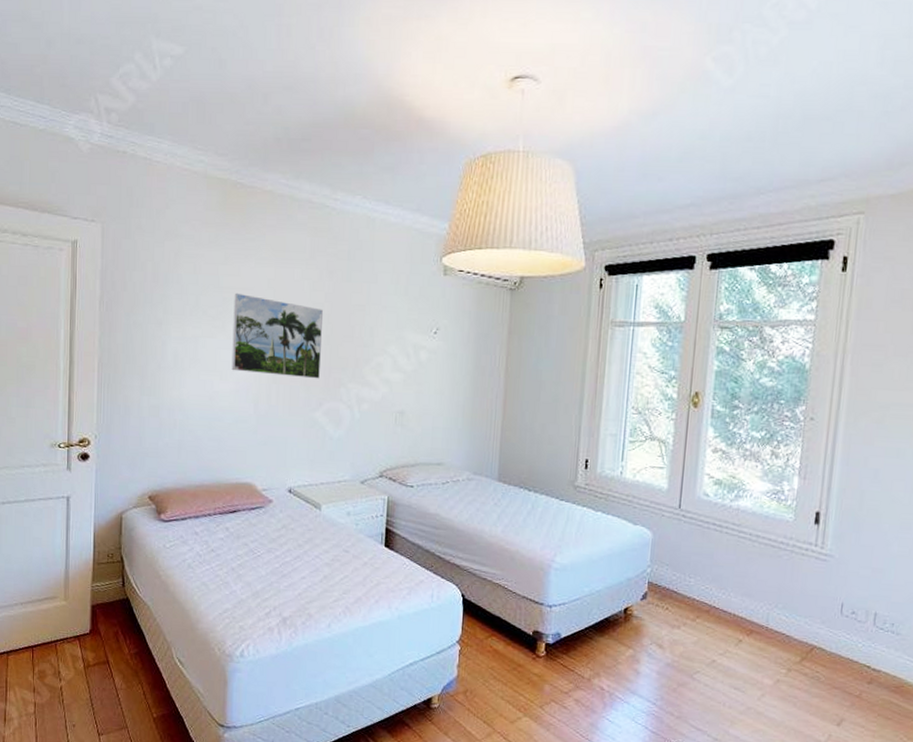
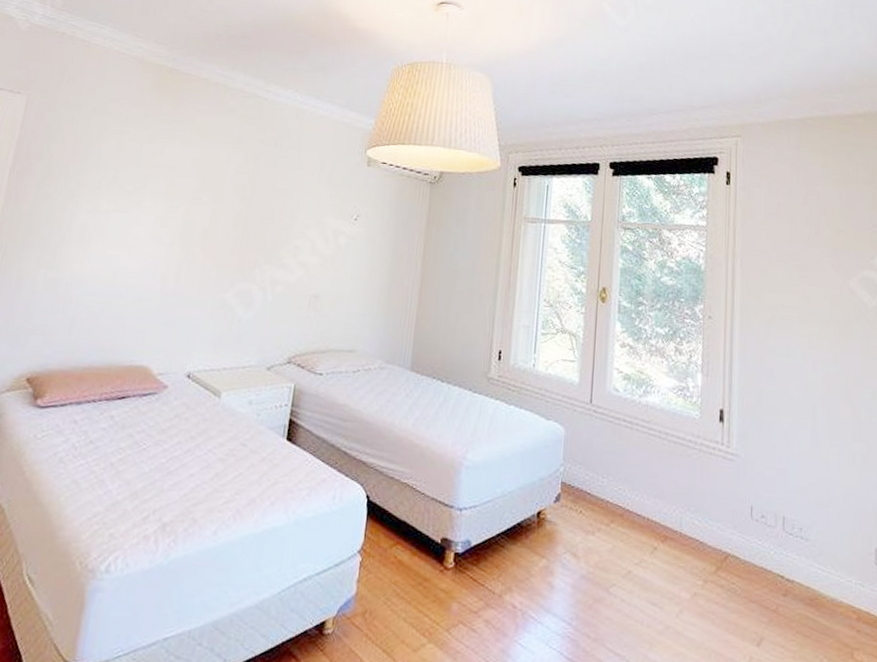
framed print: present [231,292,323,379] -> none [142,170,245,259]

